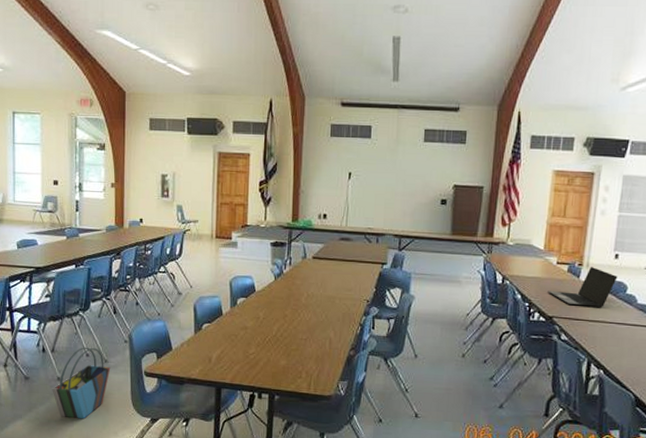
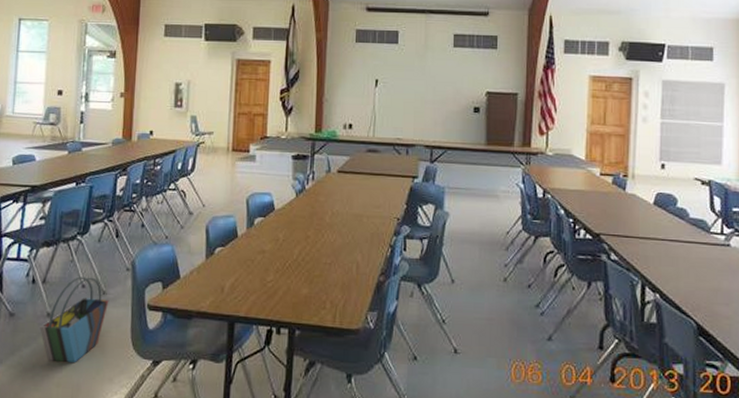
laptop: present [547,267,618,308] -> none [592,178,666,224]

